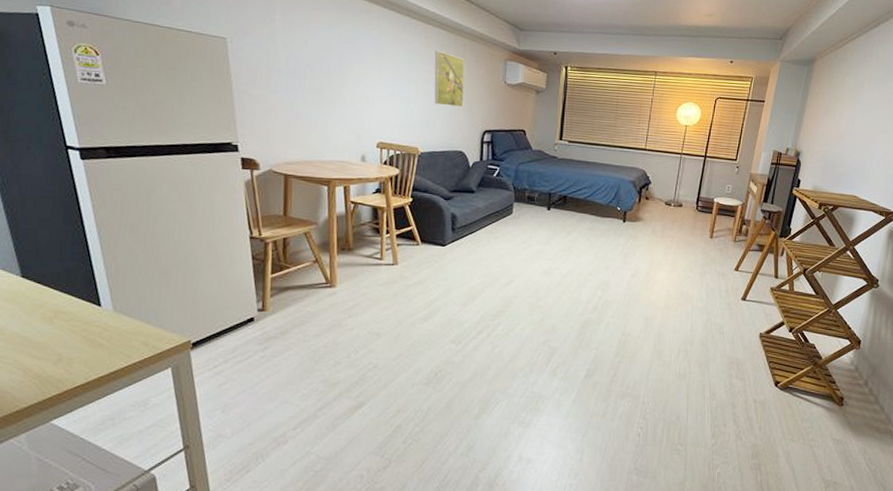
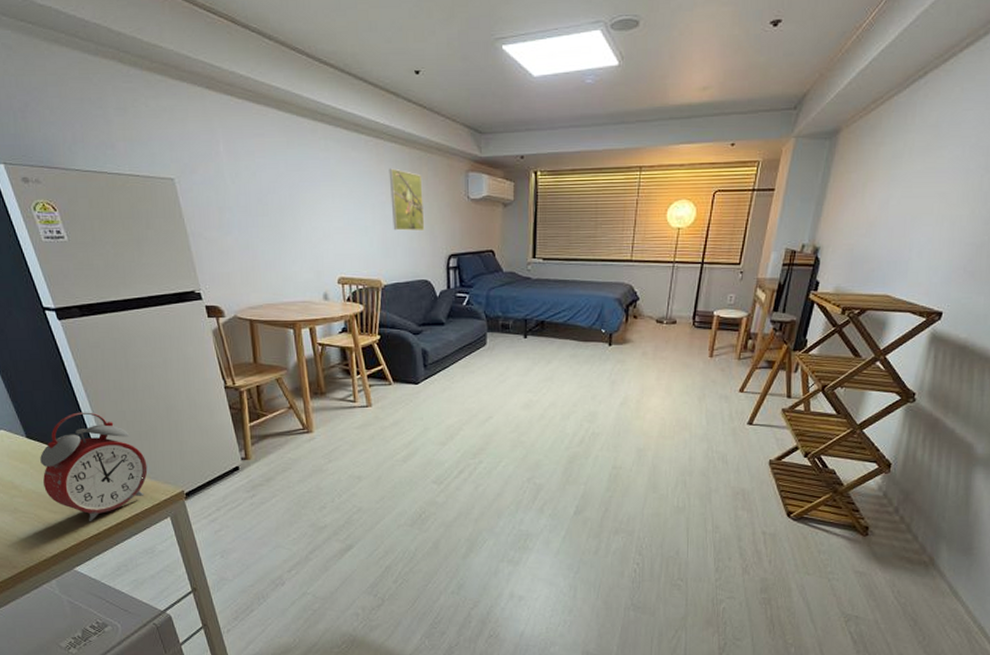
alarm clock: none [32,253,155,370] -> present [40,412,148,521]

